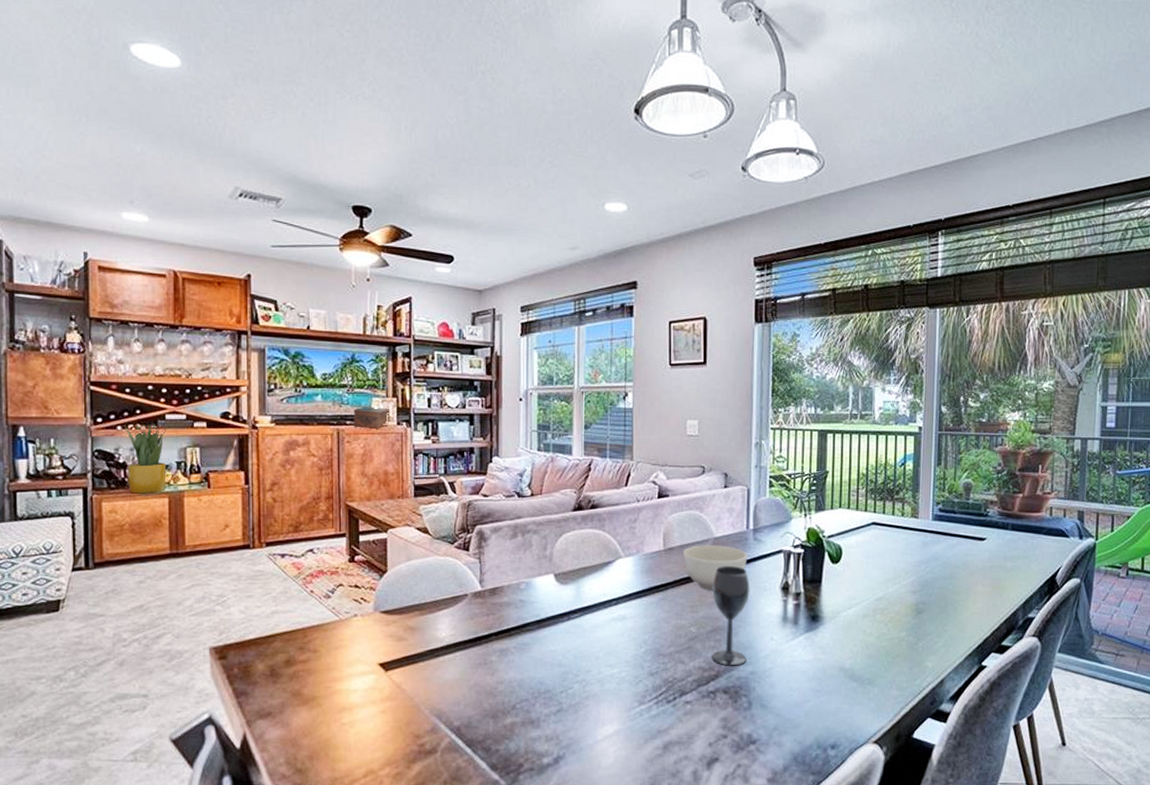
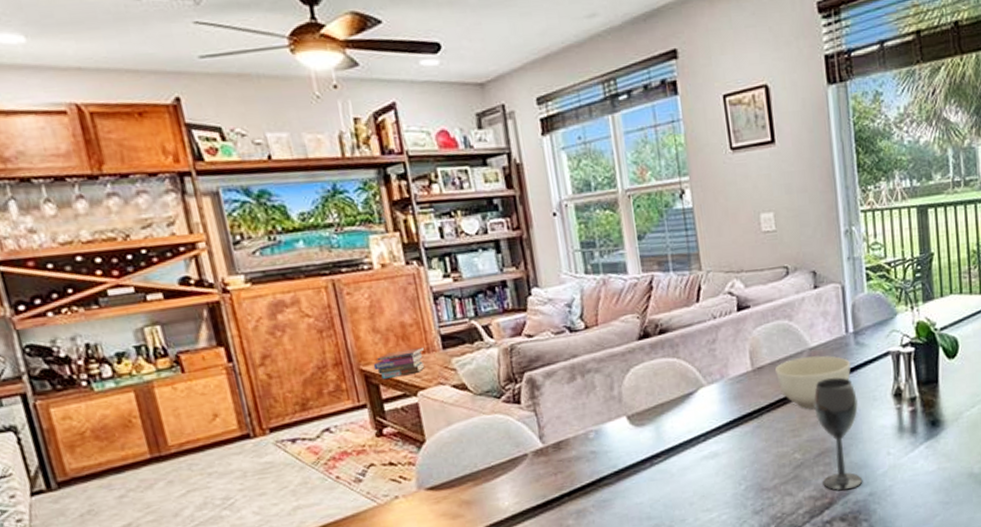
planter: present [125,424,167,494] -> none [57,303,128,393]
decorative box: present [354,406,390,431] -> none [348,246,395,276]
books: none [357,493,399,516] -> present [373,347,425,380]

